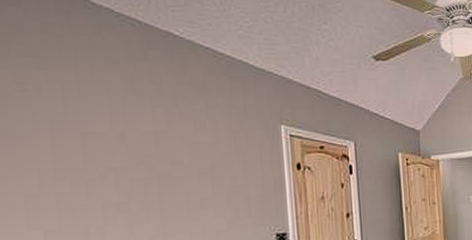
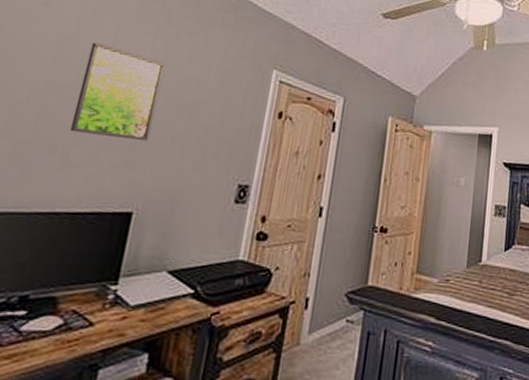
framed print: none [87,123,179,213] -> present [69,42,165,142]

